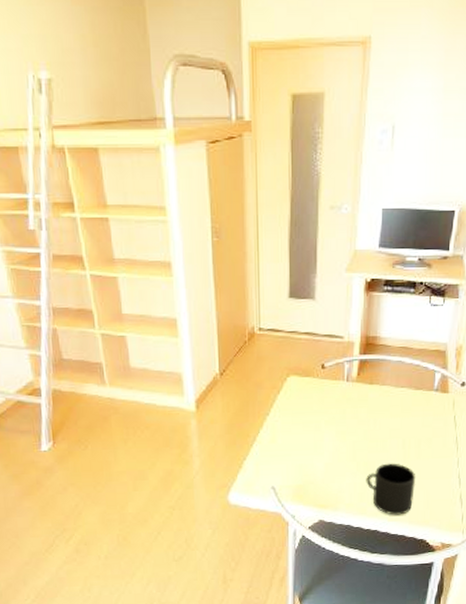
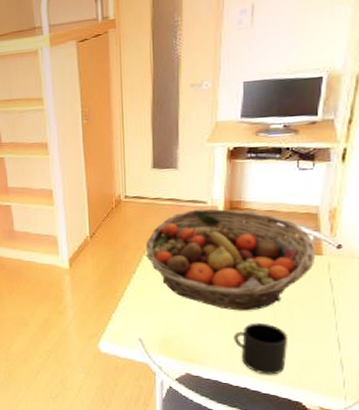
fruit basket: none [280,344,443,452] -> present [145,208,316,311]

